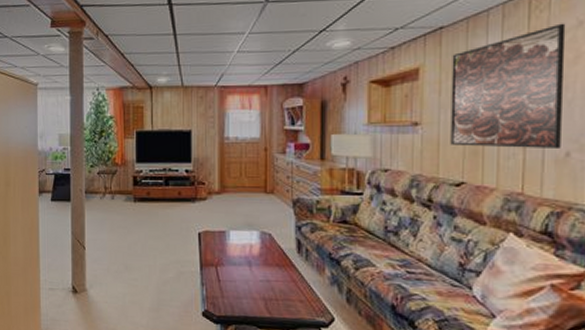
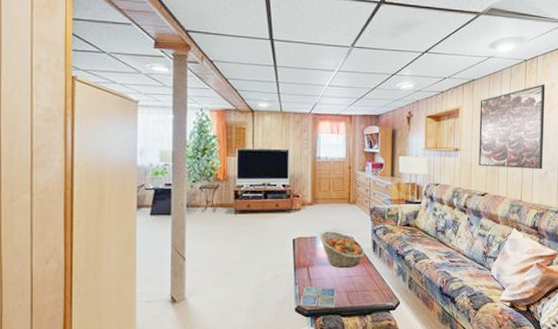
drink coaster: none [207,289,251,318] -> present [299,287,336,309]
fruit basket: none [229,225,286,270] -> present [319,231,365,268]

